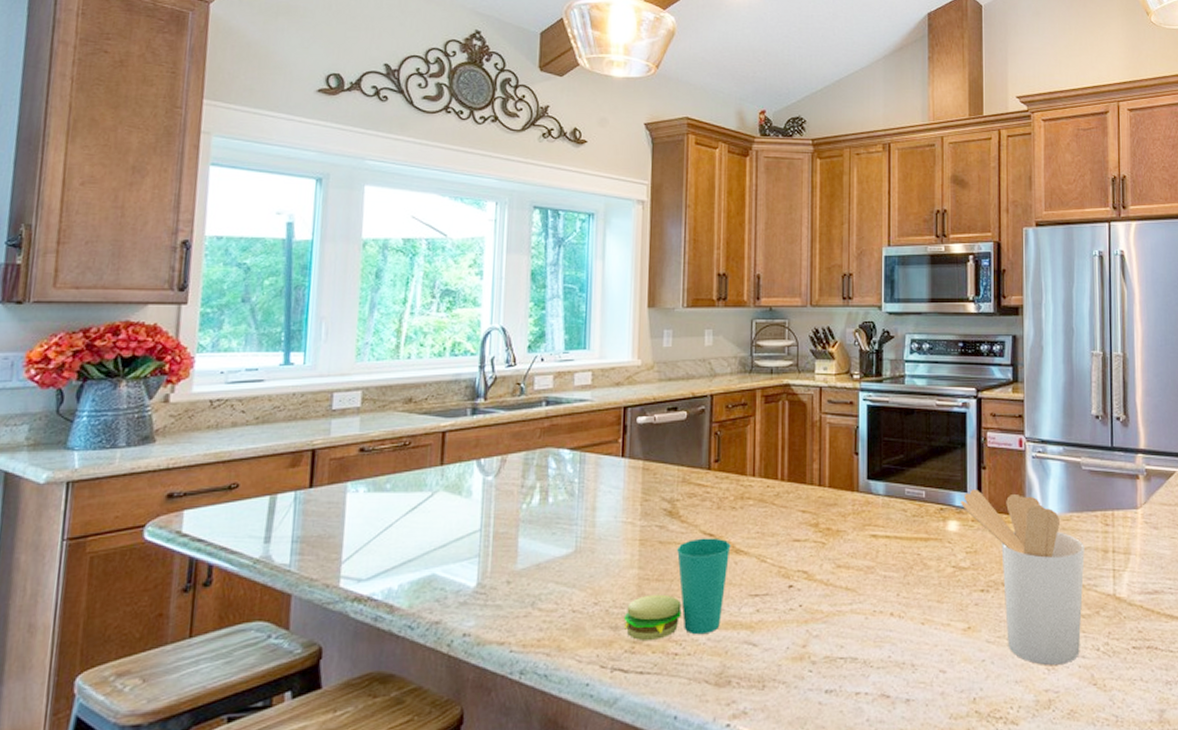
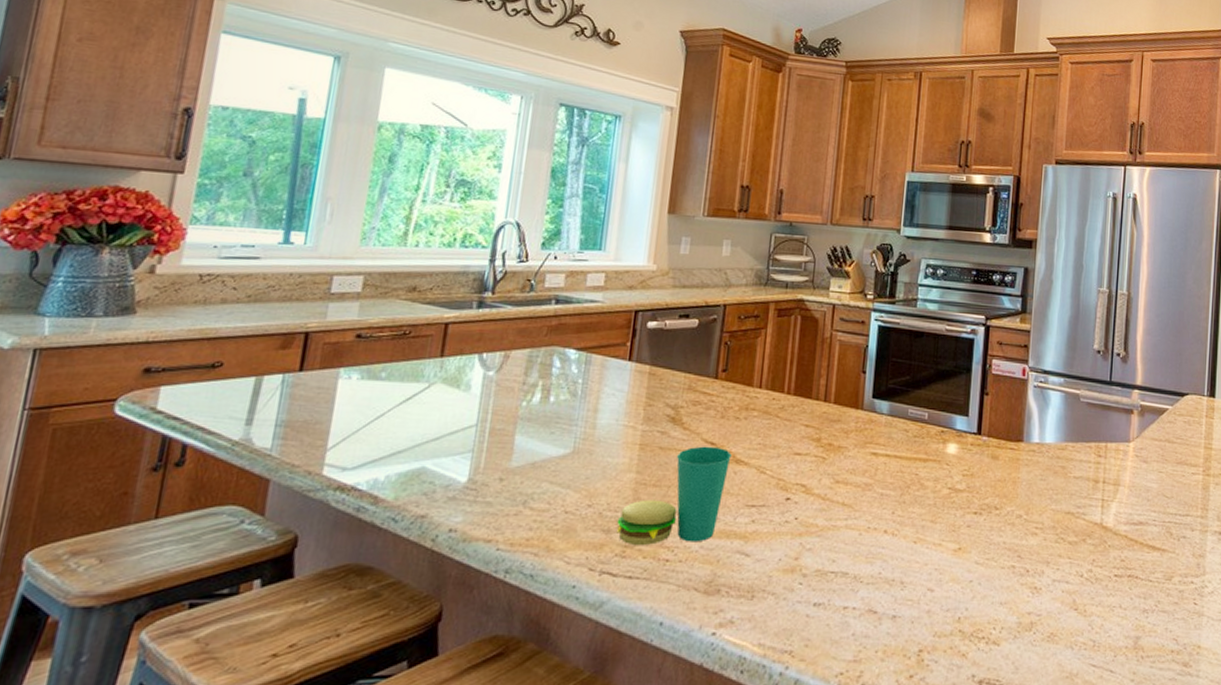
utensil holder: present [961,489,1085,665] -> none [961,414,1077,588]

